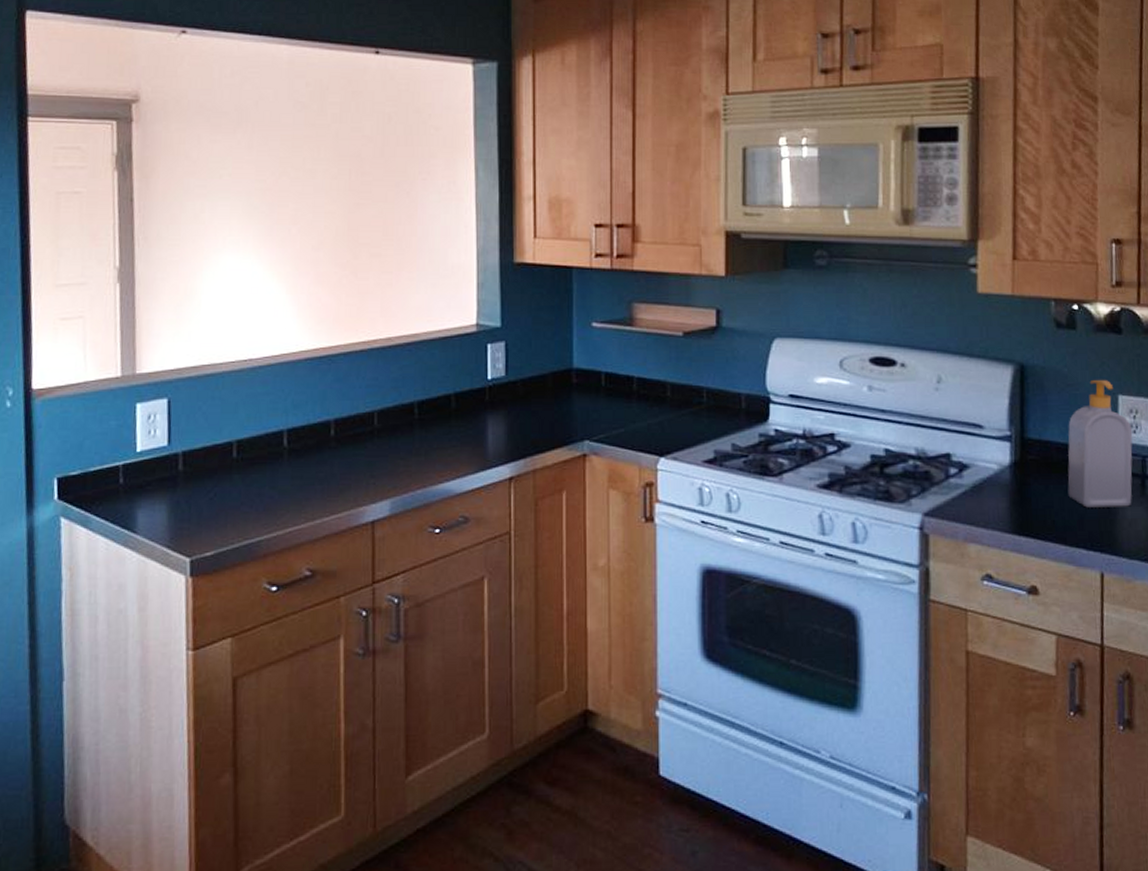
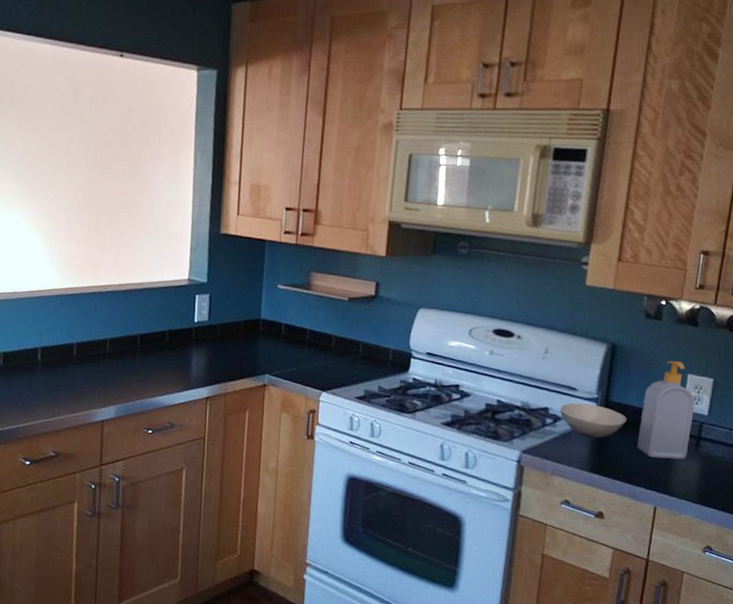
soup bowl: none [964,444,1051,489] -> present [559,403,627,439]

